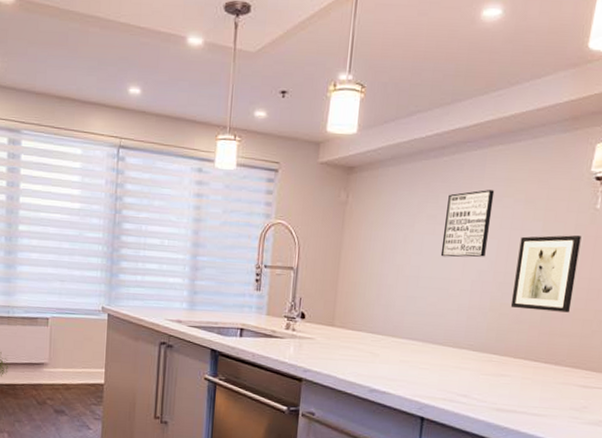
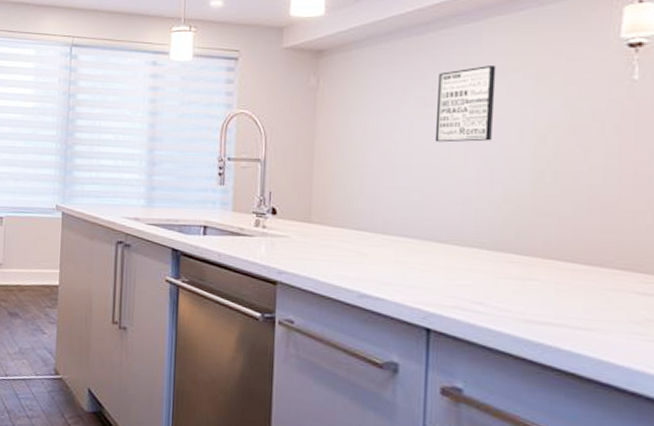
wall art: present [510,235,582,313] -> none [530,112,617,203]

